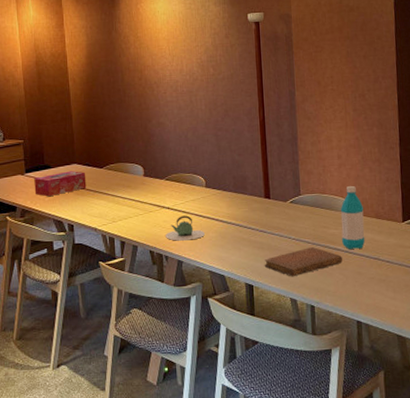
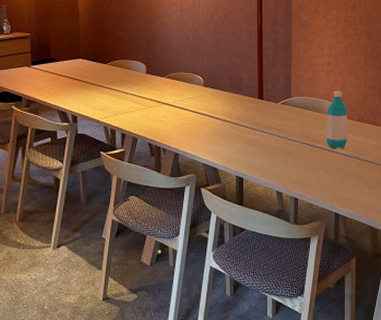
tissue box: present [34,171,87,197] -> none [40,65,91,89]
teapot: present [166,215,205,241] -> none [164,112,201,135]
notebook: present [264,247,342,277] -> none [254,146,325,172]

